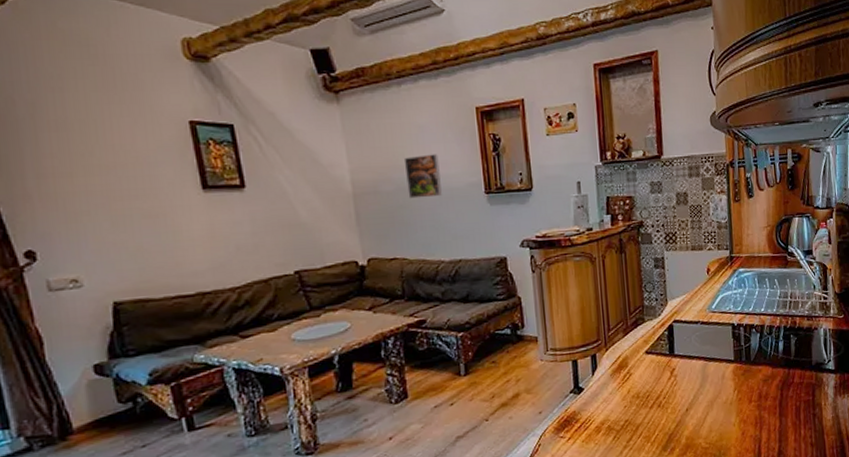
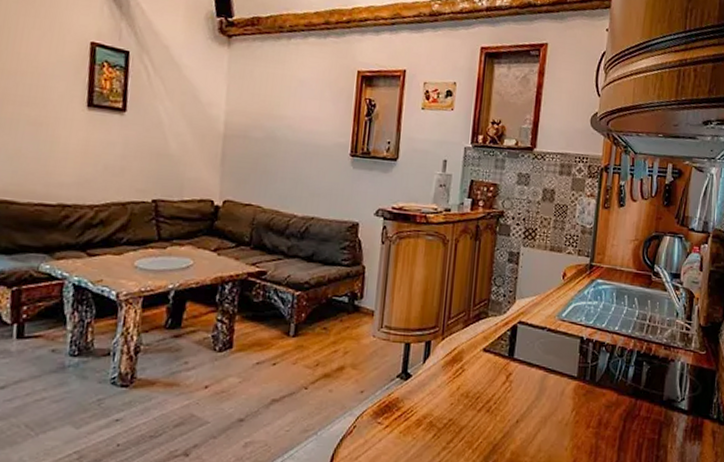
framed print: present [403,154,442,199] -> none [275,108,312,152]

